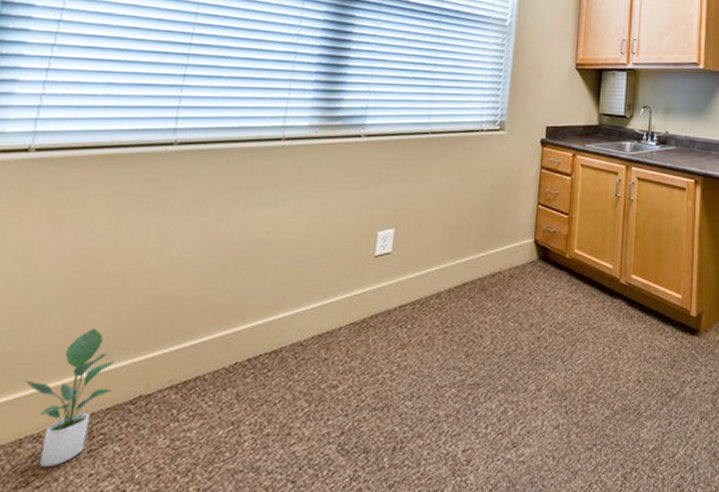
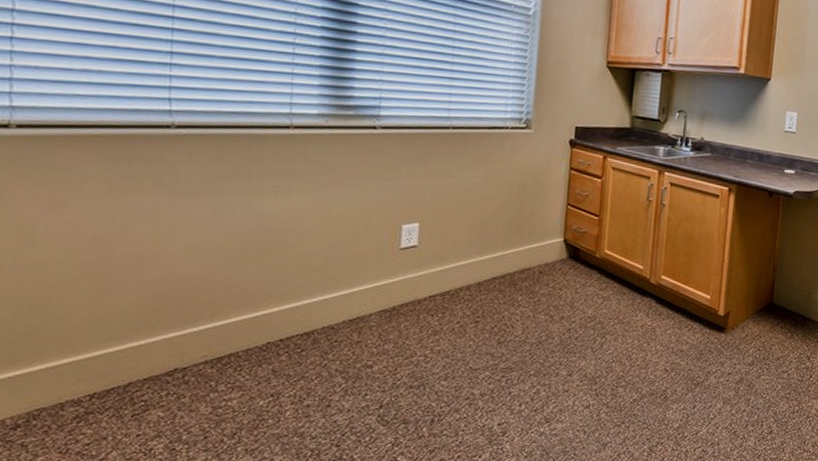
potted plant: present [25,327,114,467] -> none [55,305,146,427]

